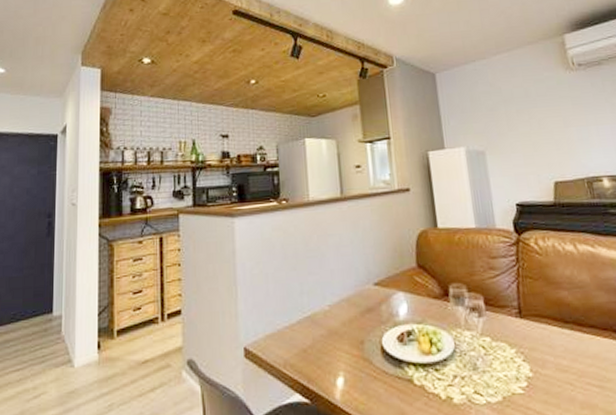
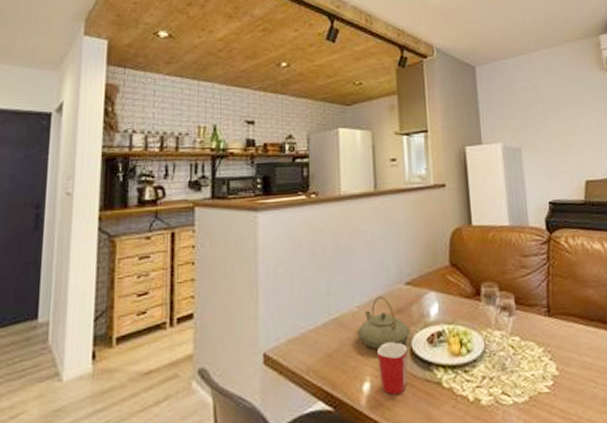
teapot: none [329,296,380,347] -> present [357,296,410,350]
mug: none [349,340,379,390] -> present [377,342,408,395]

